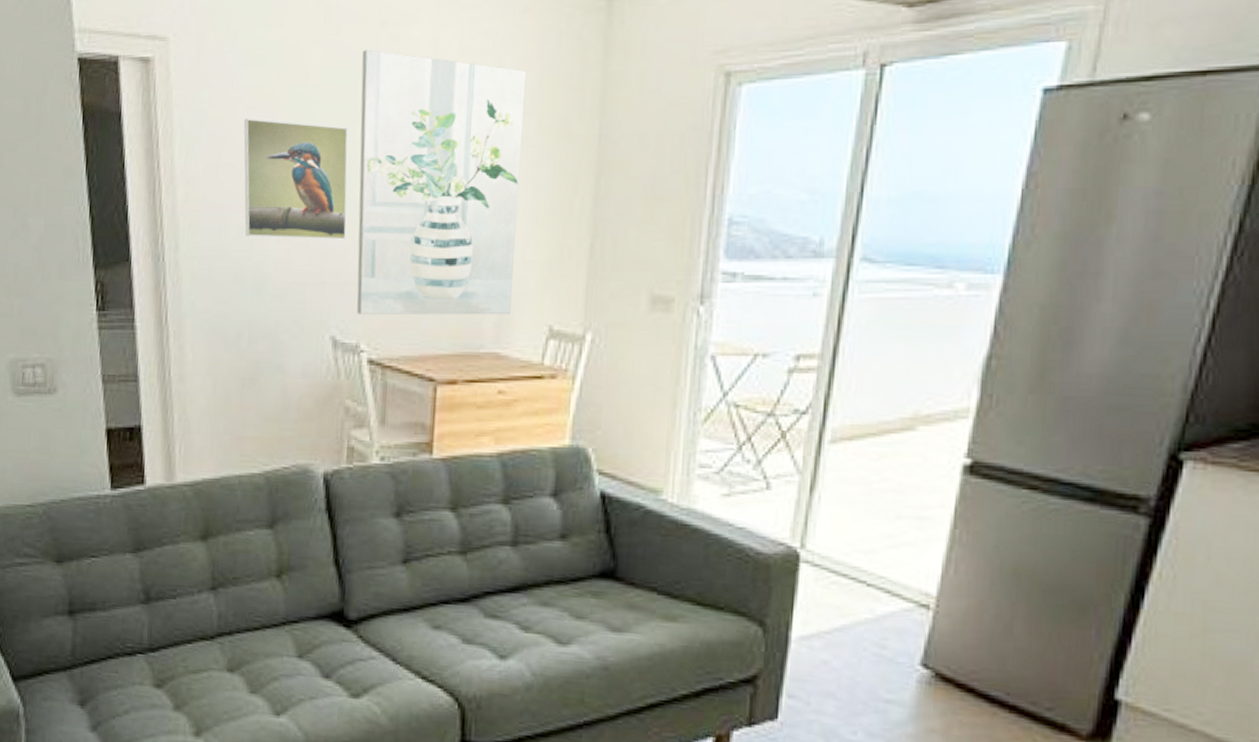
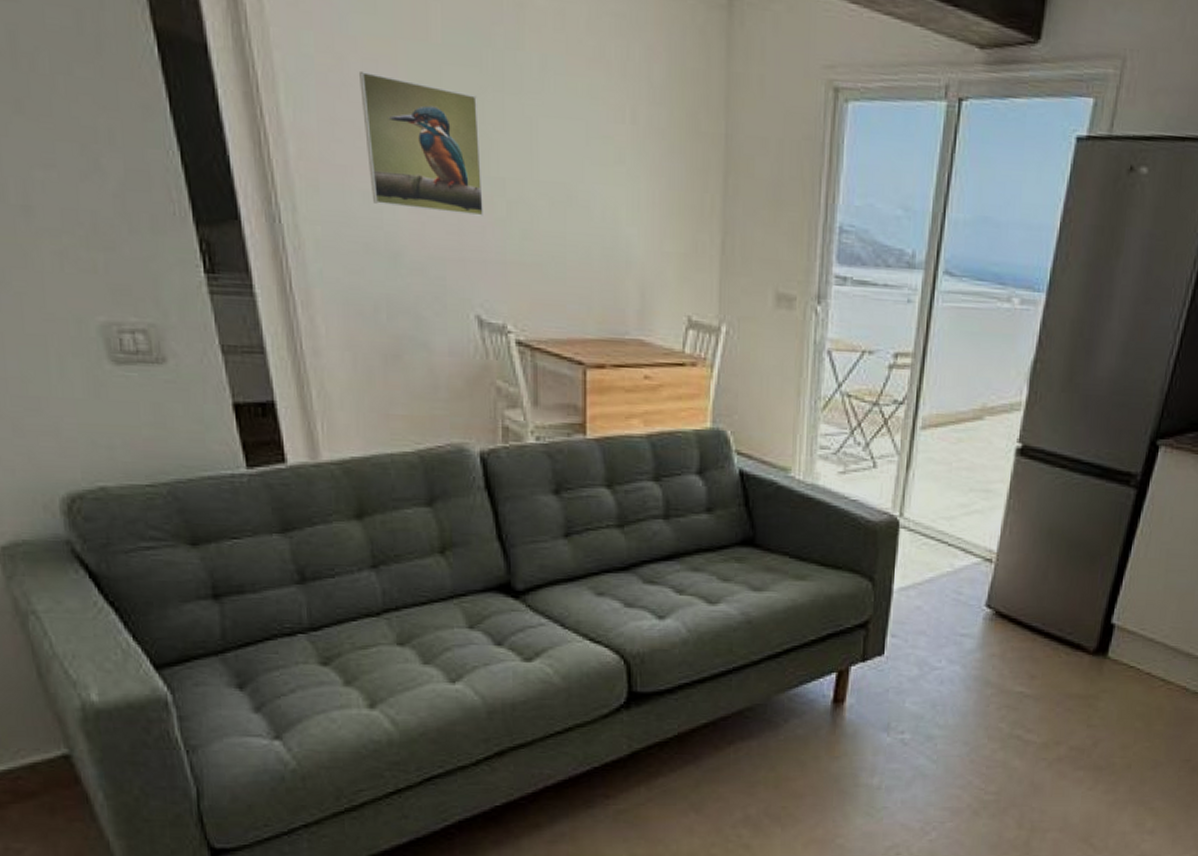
wall art: present [356,49,527,315] -> none [486,12,655,304]

